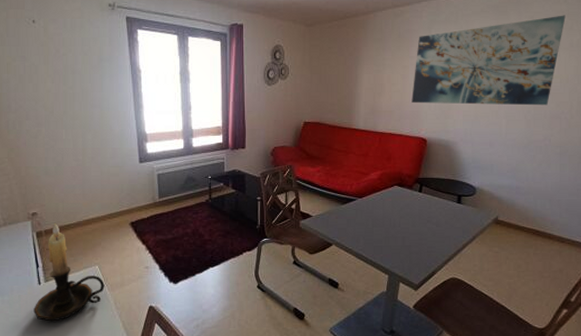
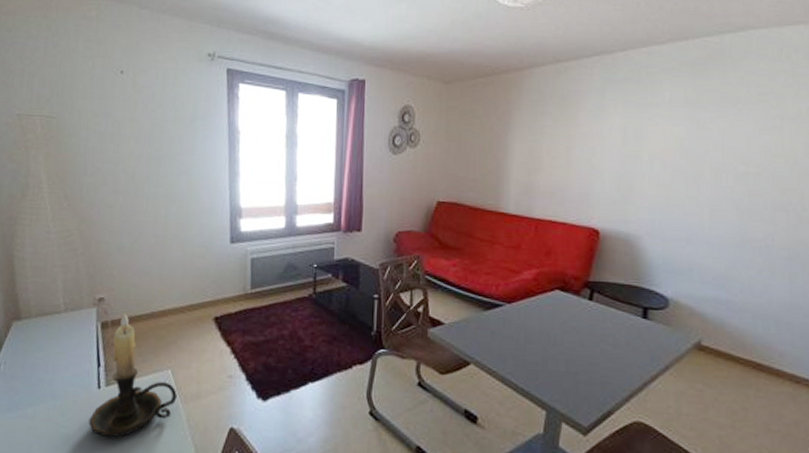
wall art: present [412,15,566,106] -> none [579,75,789,193]

